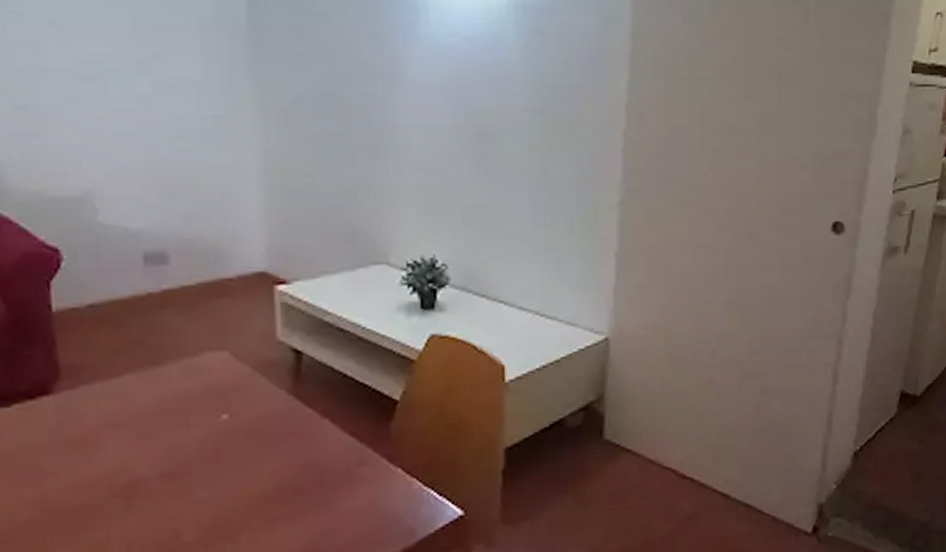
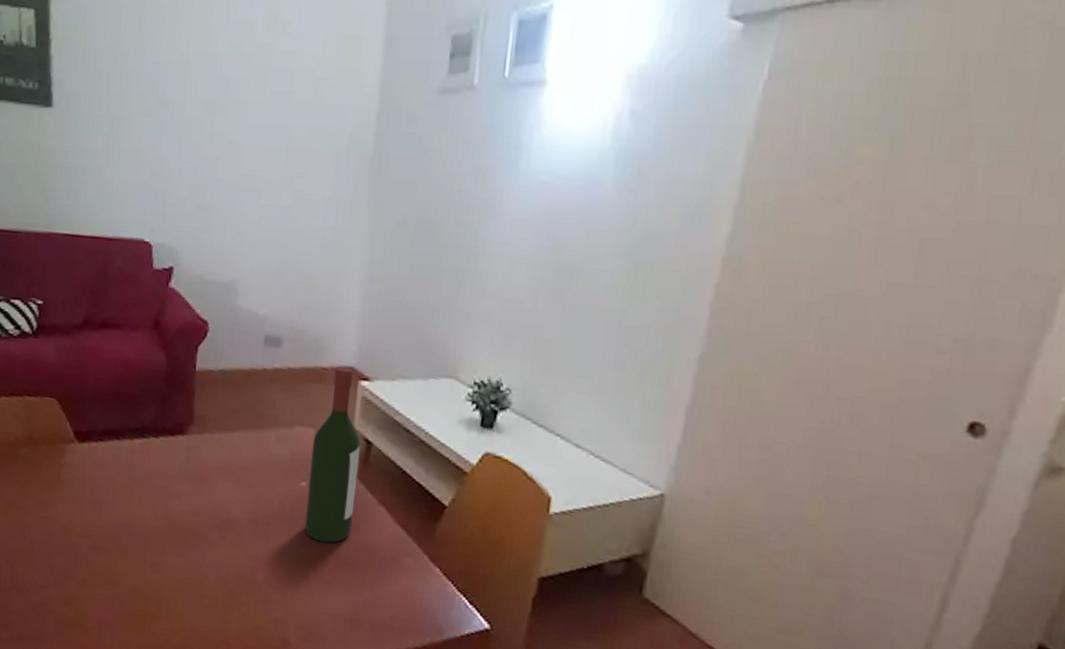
wine bottle: none [228,273,293,477] -> present [304,366,361,543]

